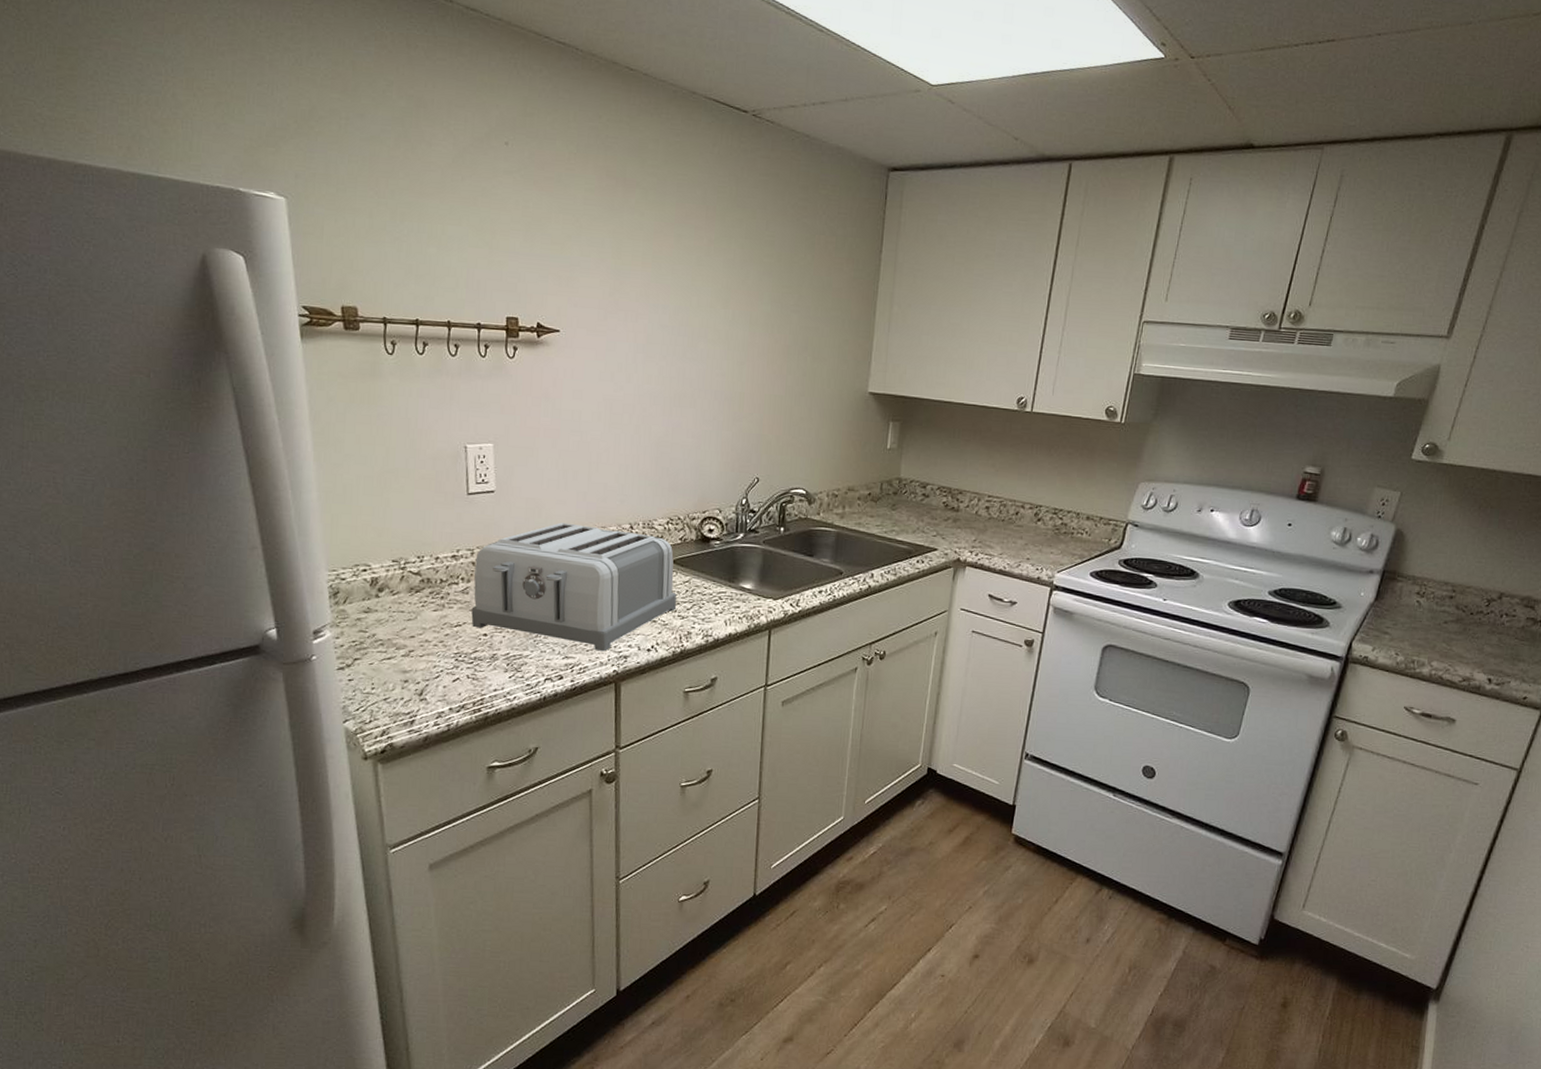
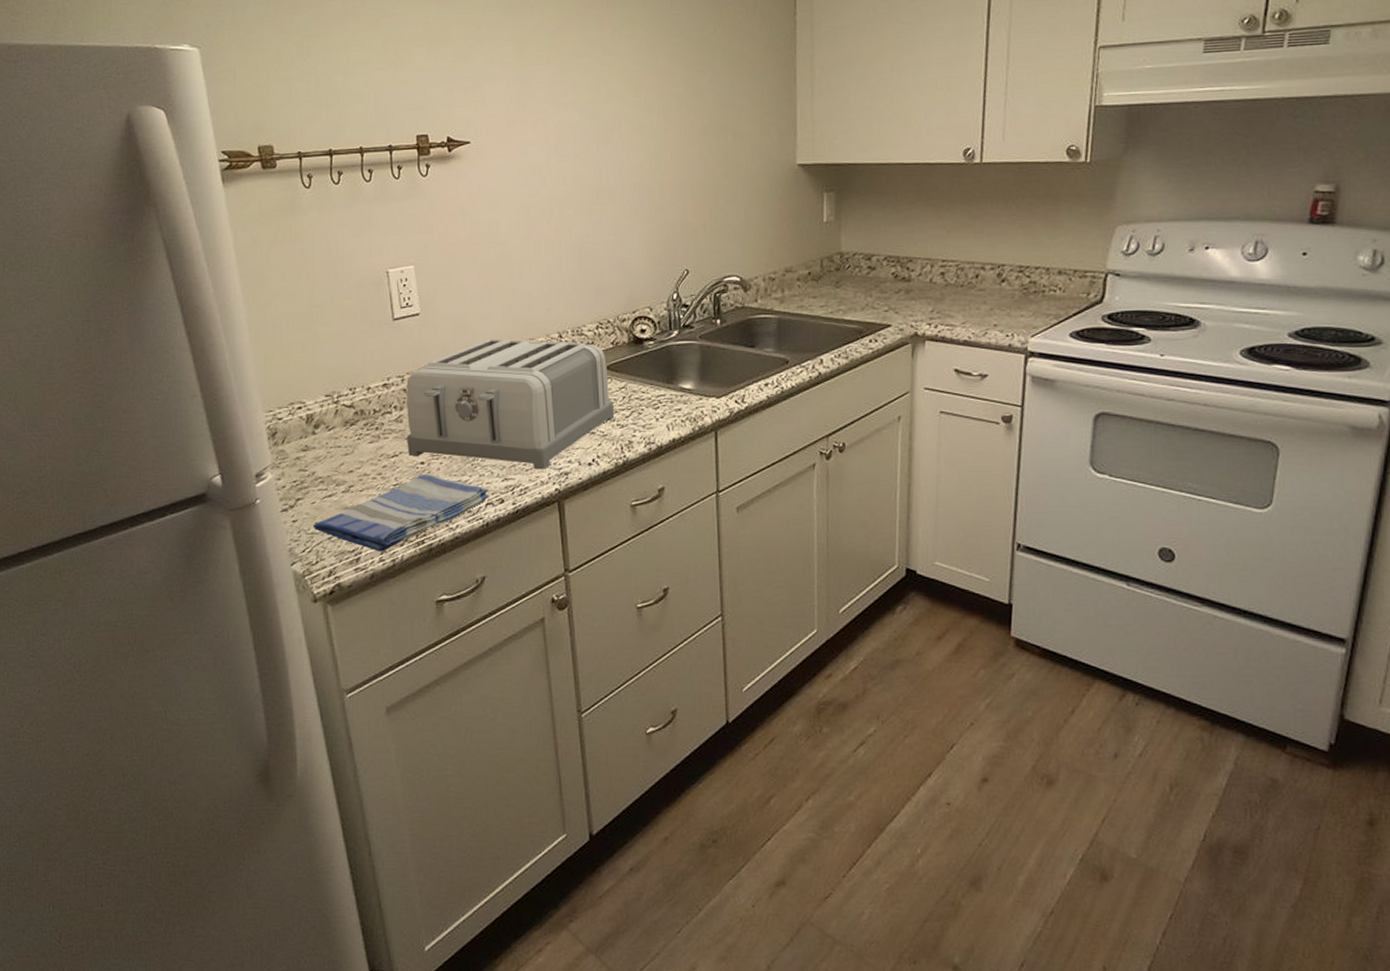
dish towel: none [369,645,549,716] -> present [312,473,489,552]

